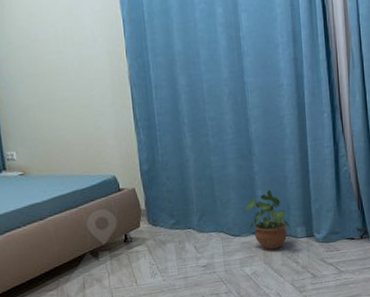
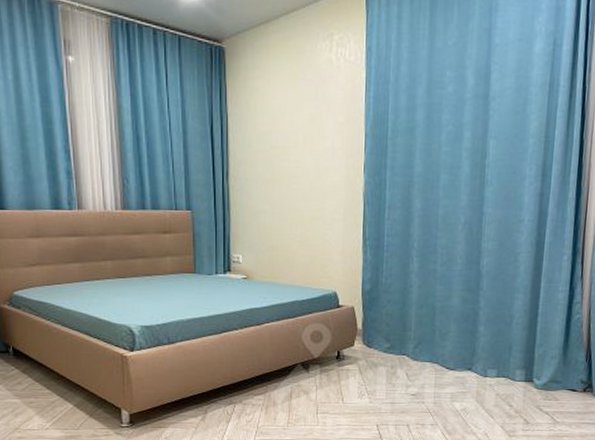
potted plant: present [243,189,290,250] -> none [462,327,509,389]

